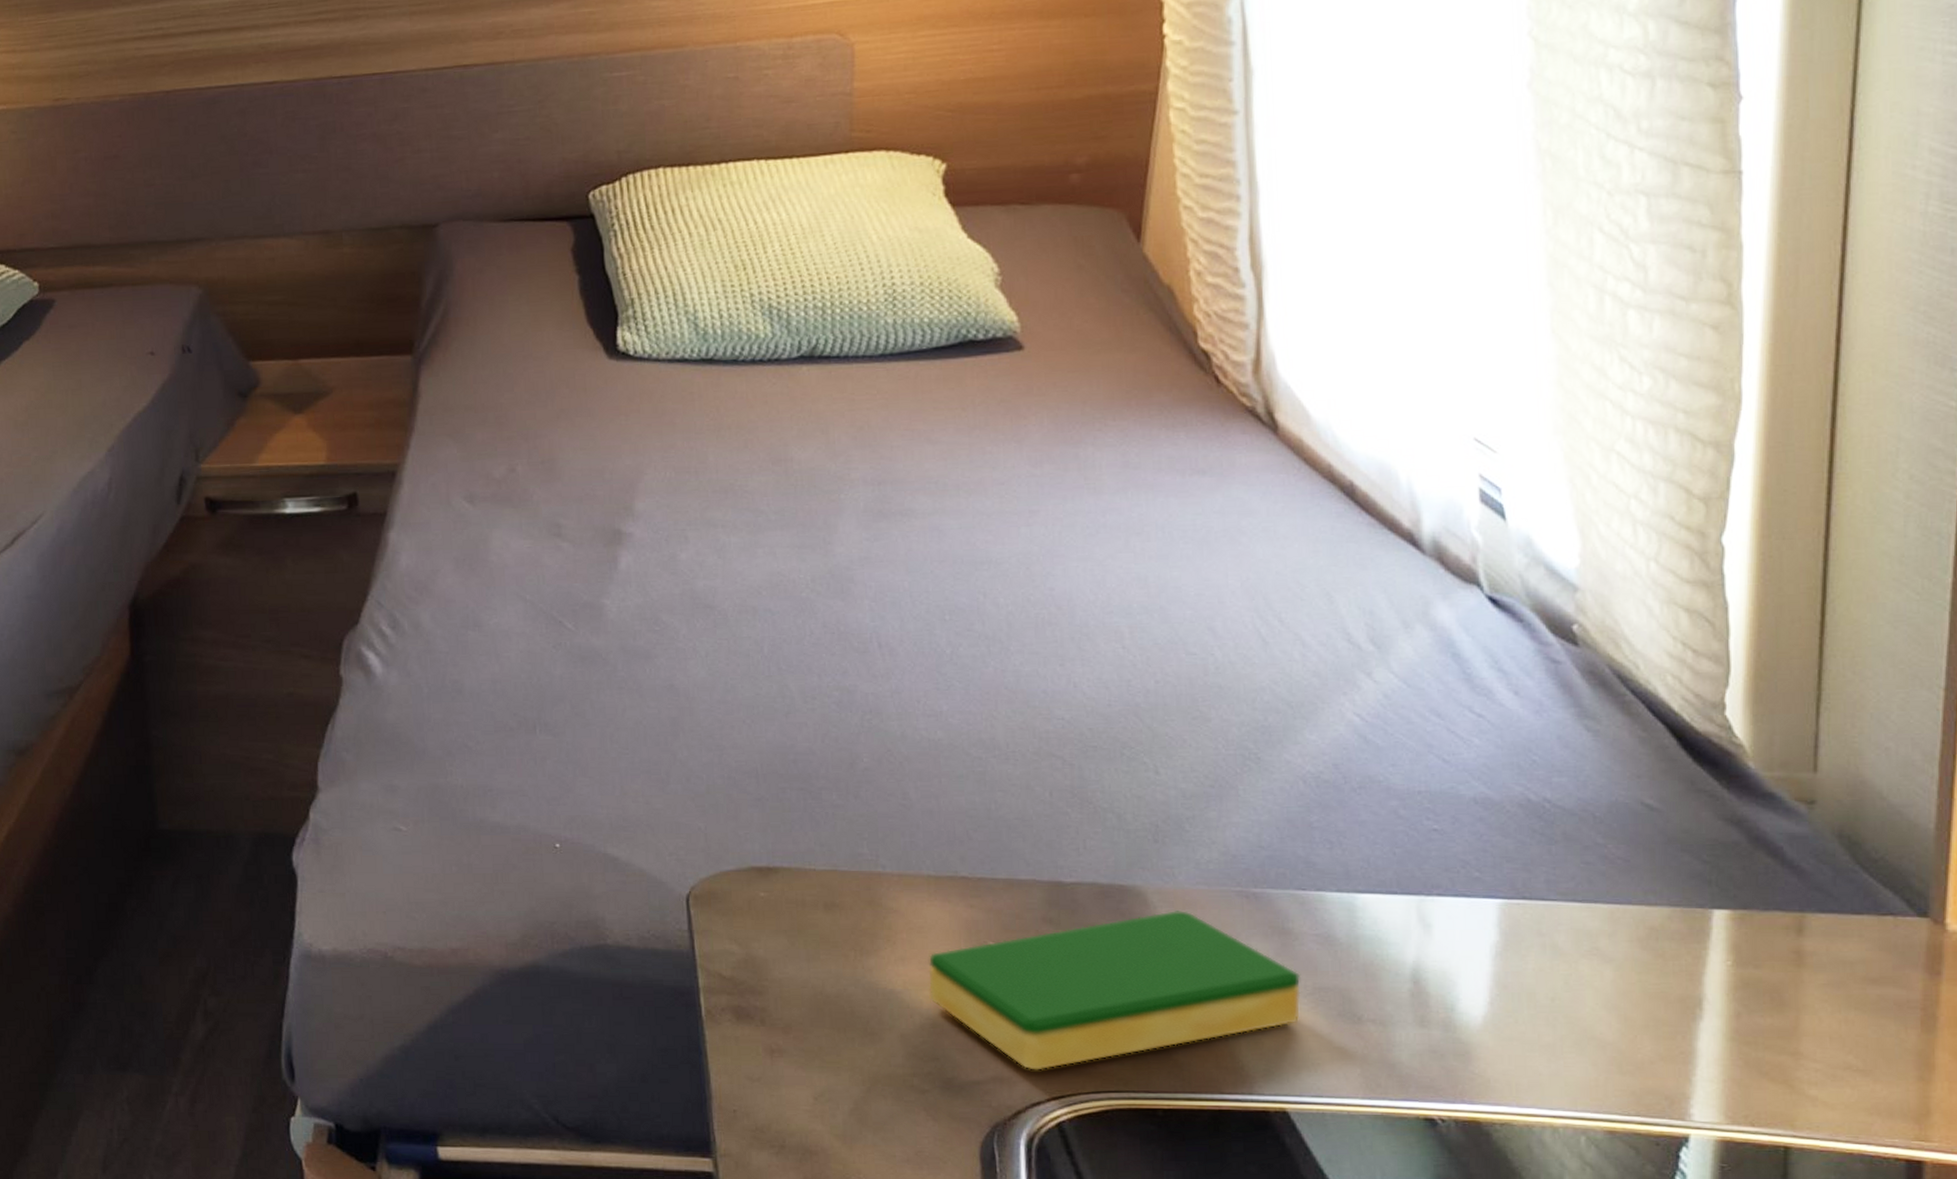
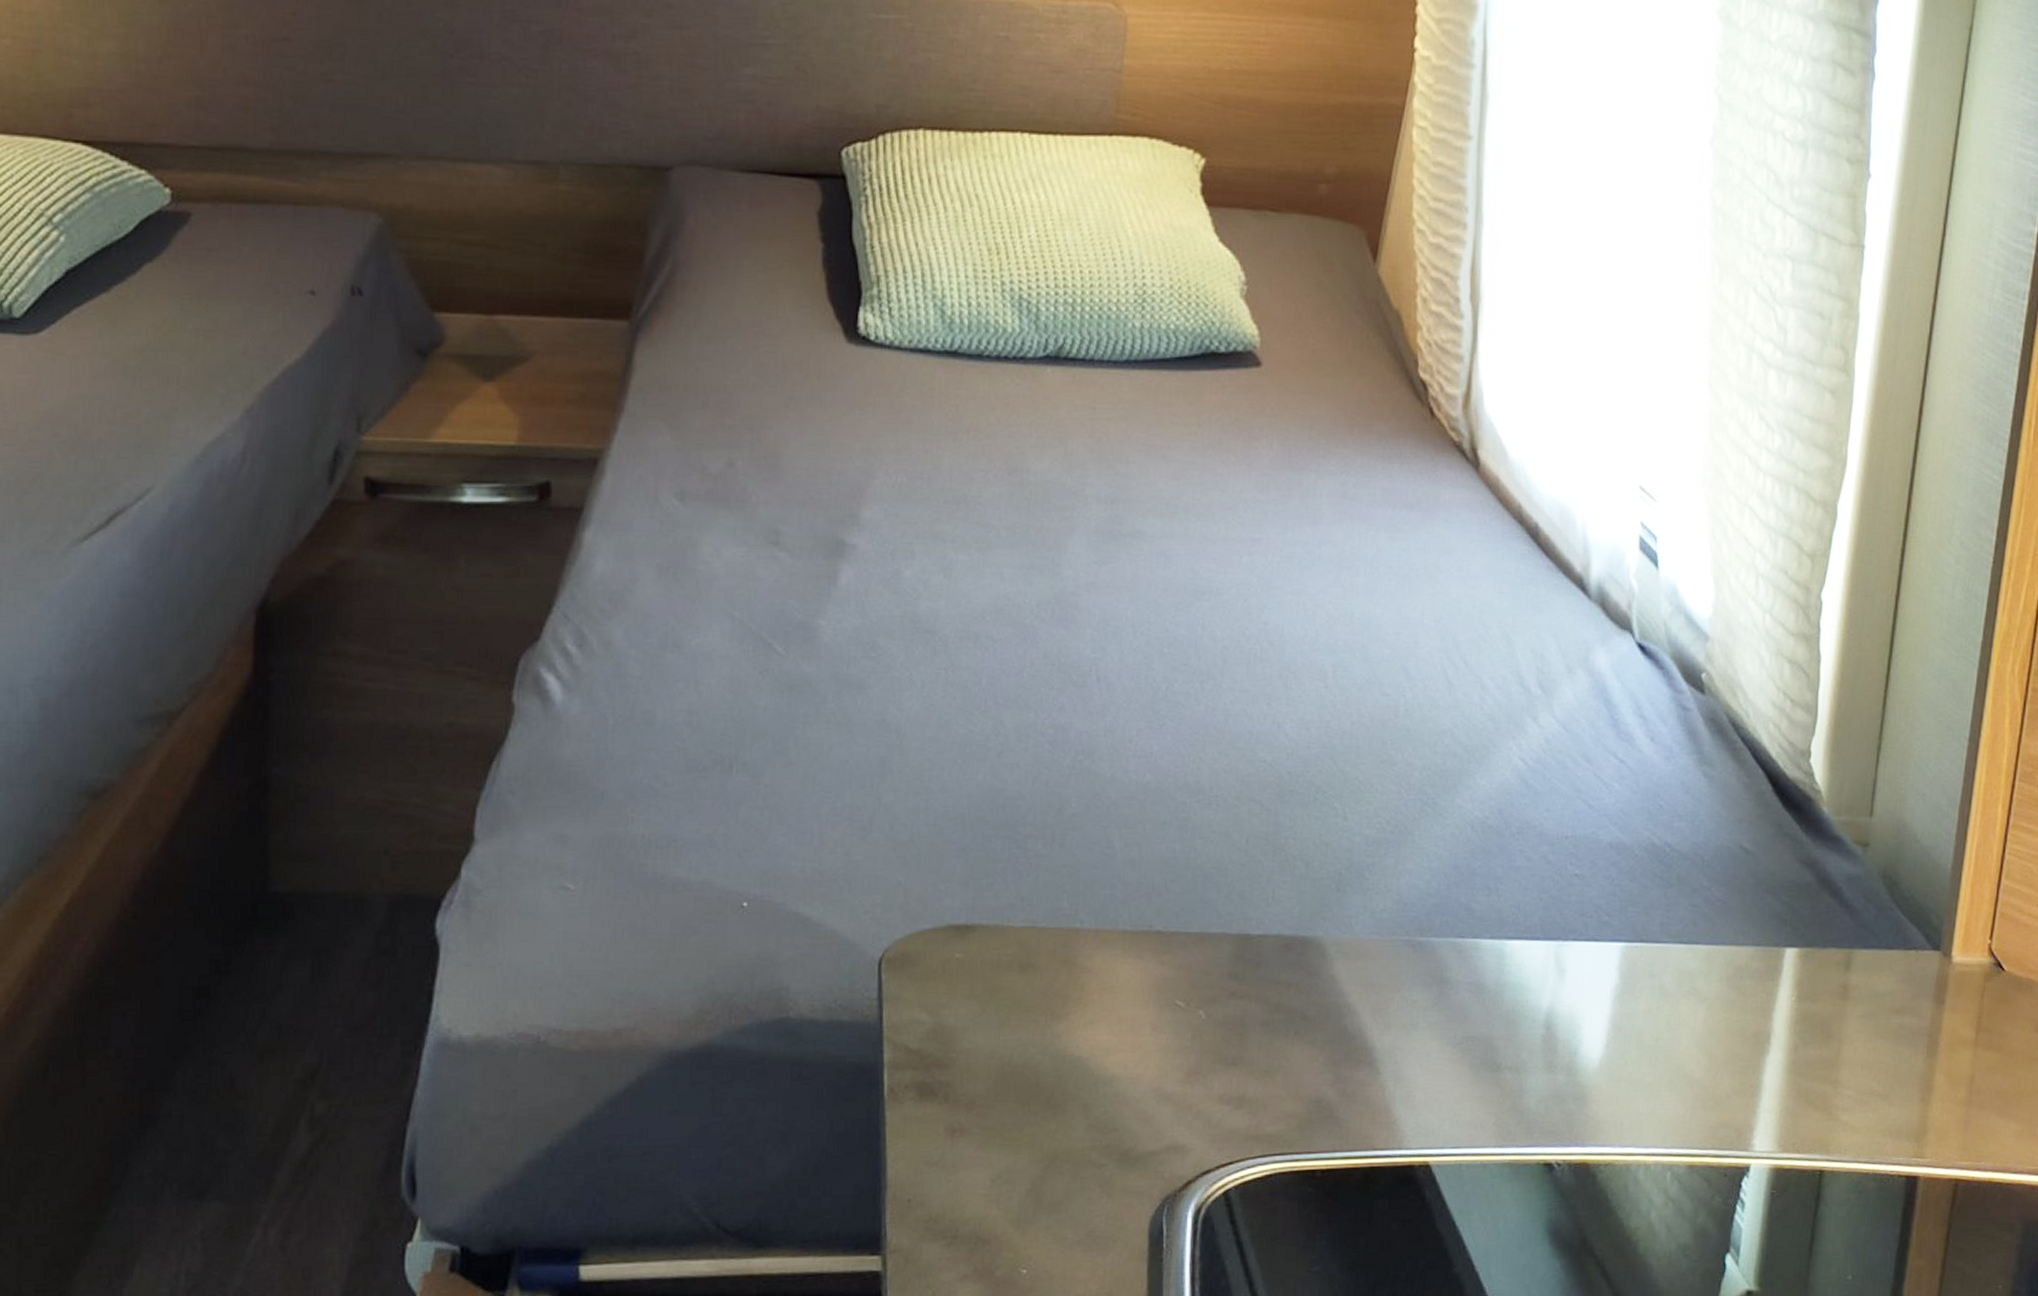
dish sponge: present [928,911,1301,1070] -> none [1115,962,1453,1137]

